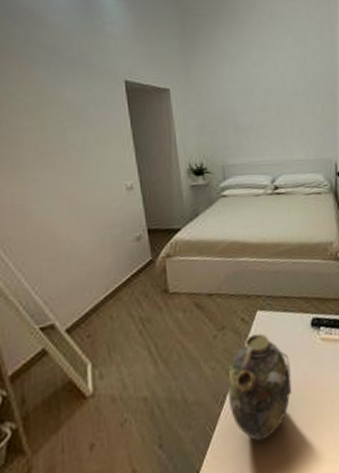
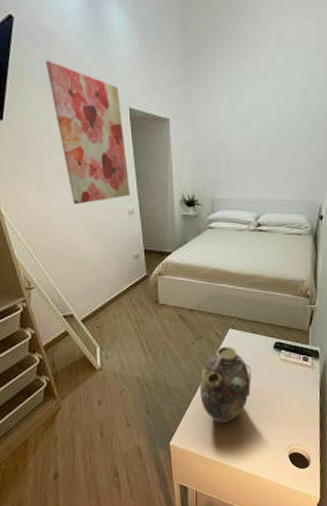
wall art: none [27,37,129,185] -> present [45,59,131,204]

